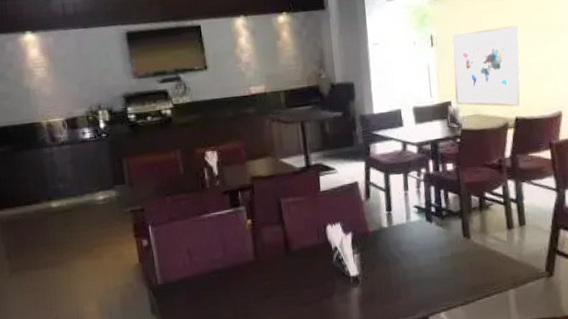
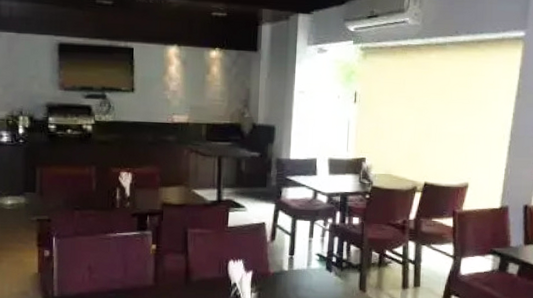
wall art: present [451,24,521,107] -> none [369,94,439,173]

